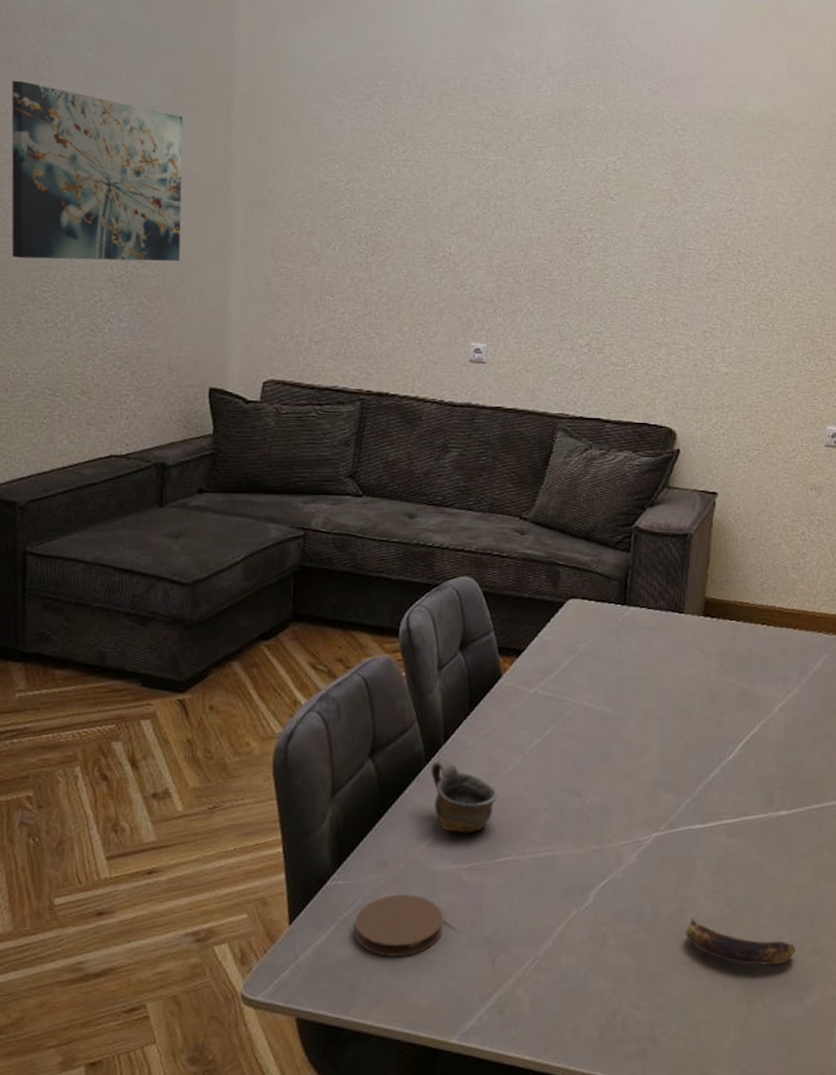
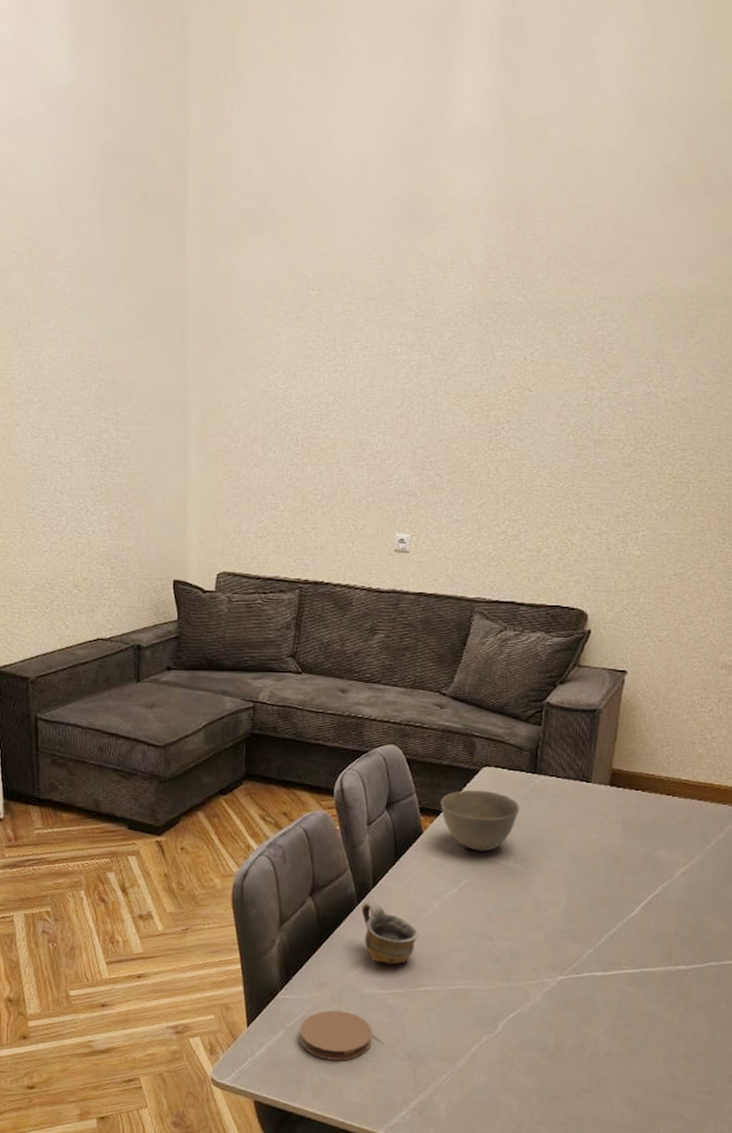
wall art: present [11,80,184,262] -> none [9,318,147,473]
bowl: none [521,625,609,694] -> present [440,789,520,852]
banana: present [685,918,795,965] -> none [586,1052,689,1100]

